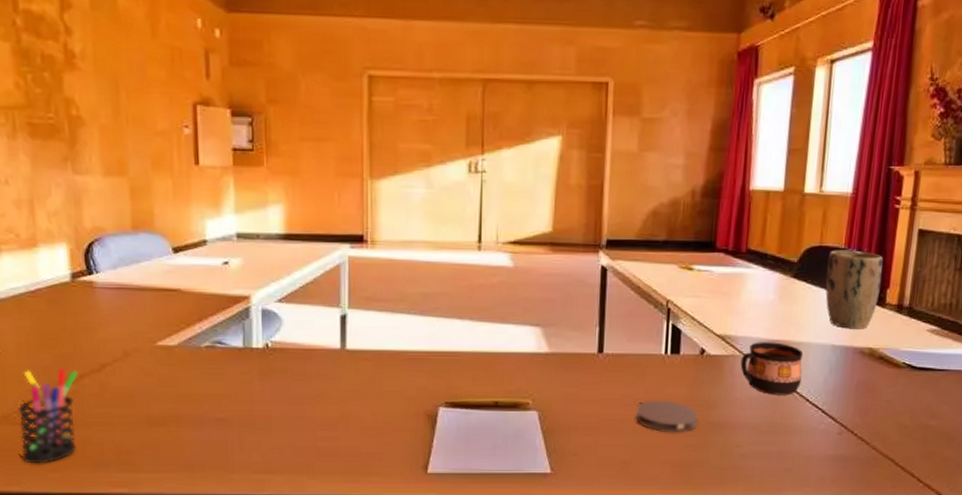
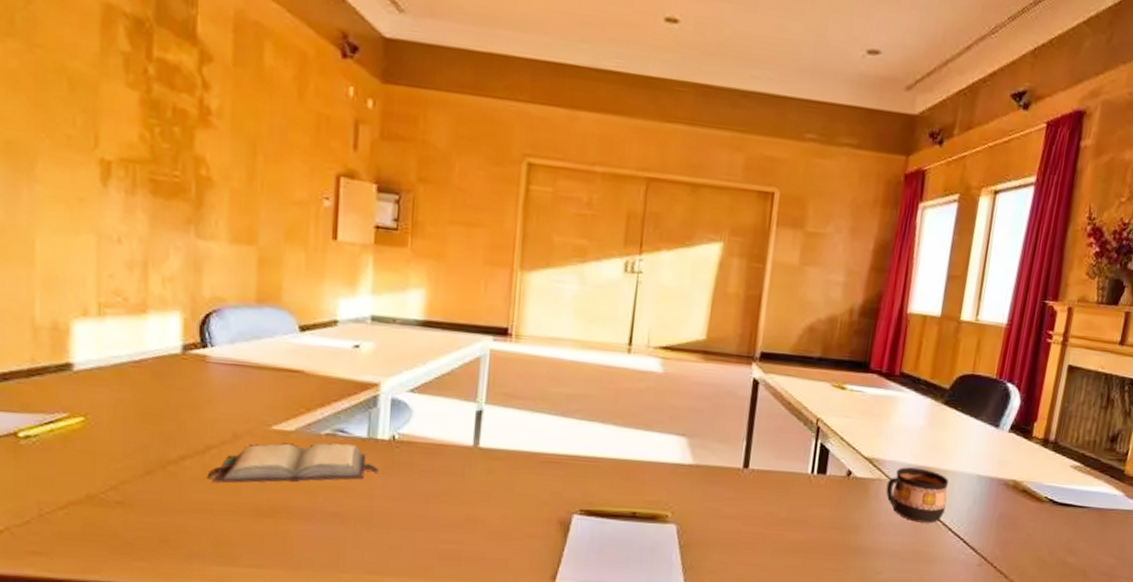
pen holder: present [19,369,78,464] -> none [105,447,180,552]
hardback book: none [104,354,256,398] -> present [207,443,379,484]
coaster: present [635,400,698,433] -> none [776,520,840,556]
plant pot: present [825,250,883,329] -> none [974,379,1033,461]

